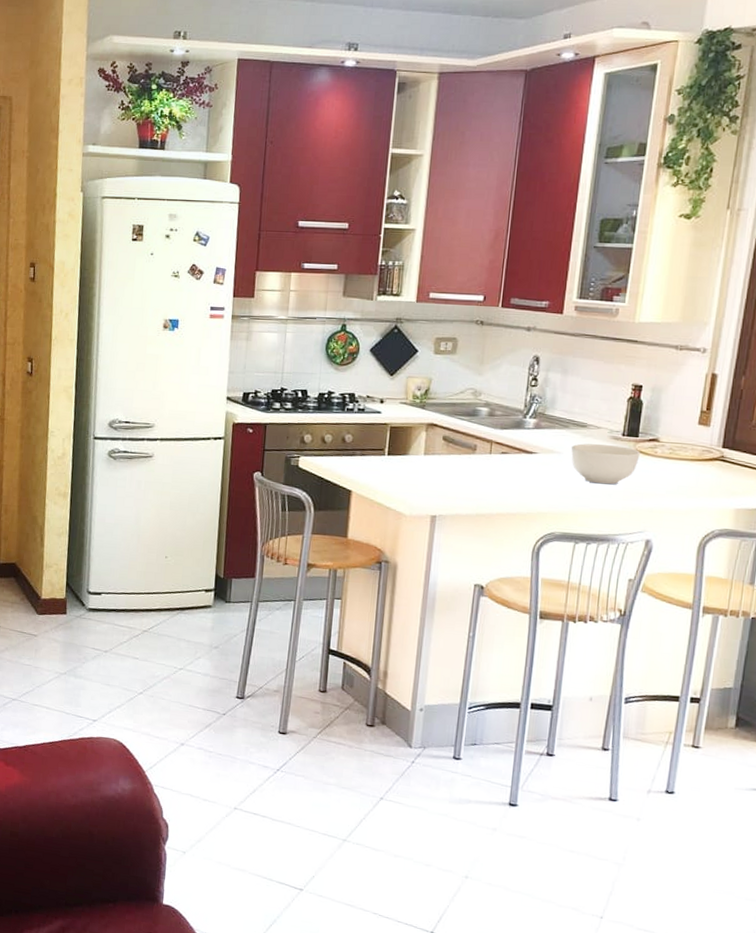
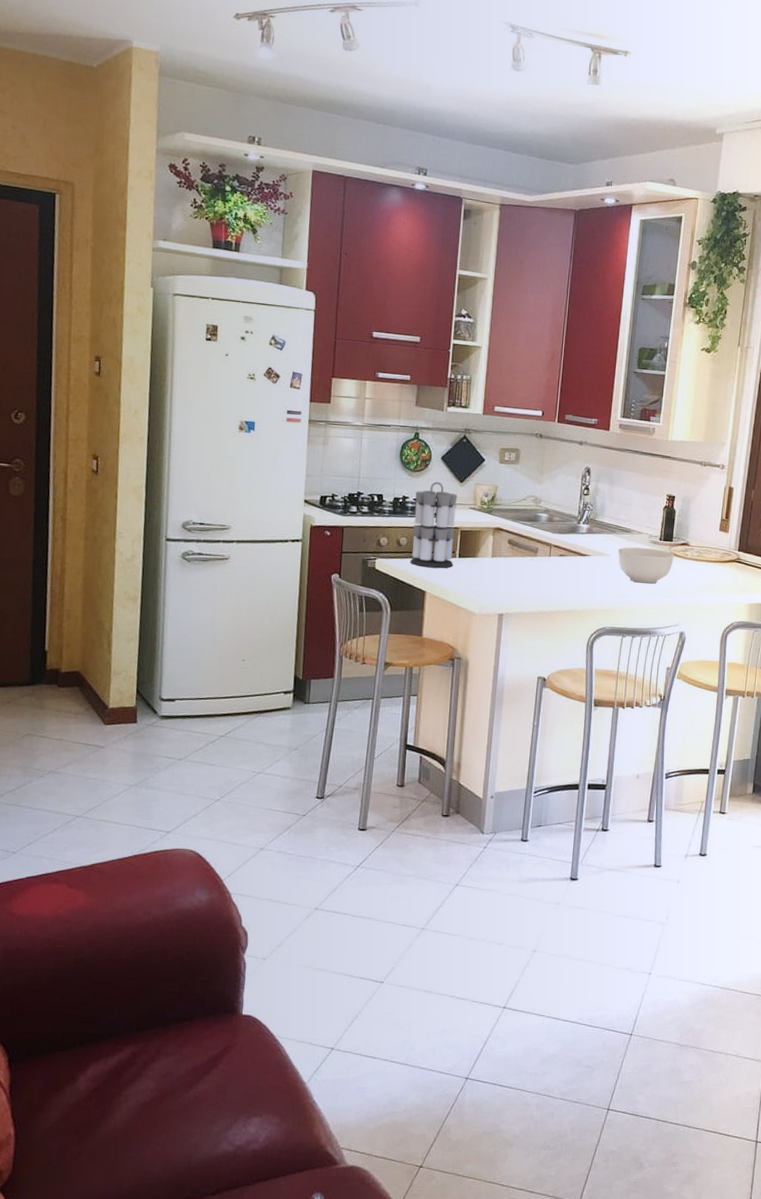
spice rack: none [335,375,387,467] -> present [410,481,458,569]

